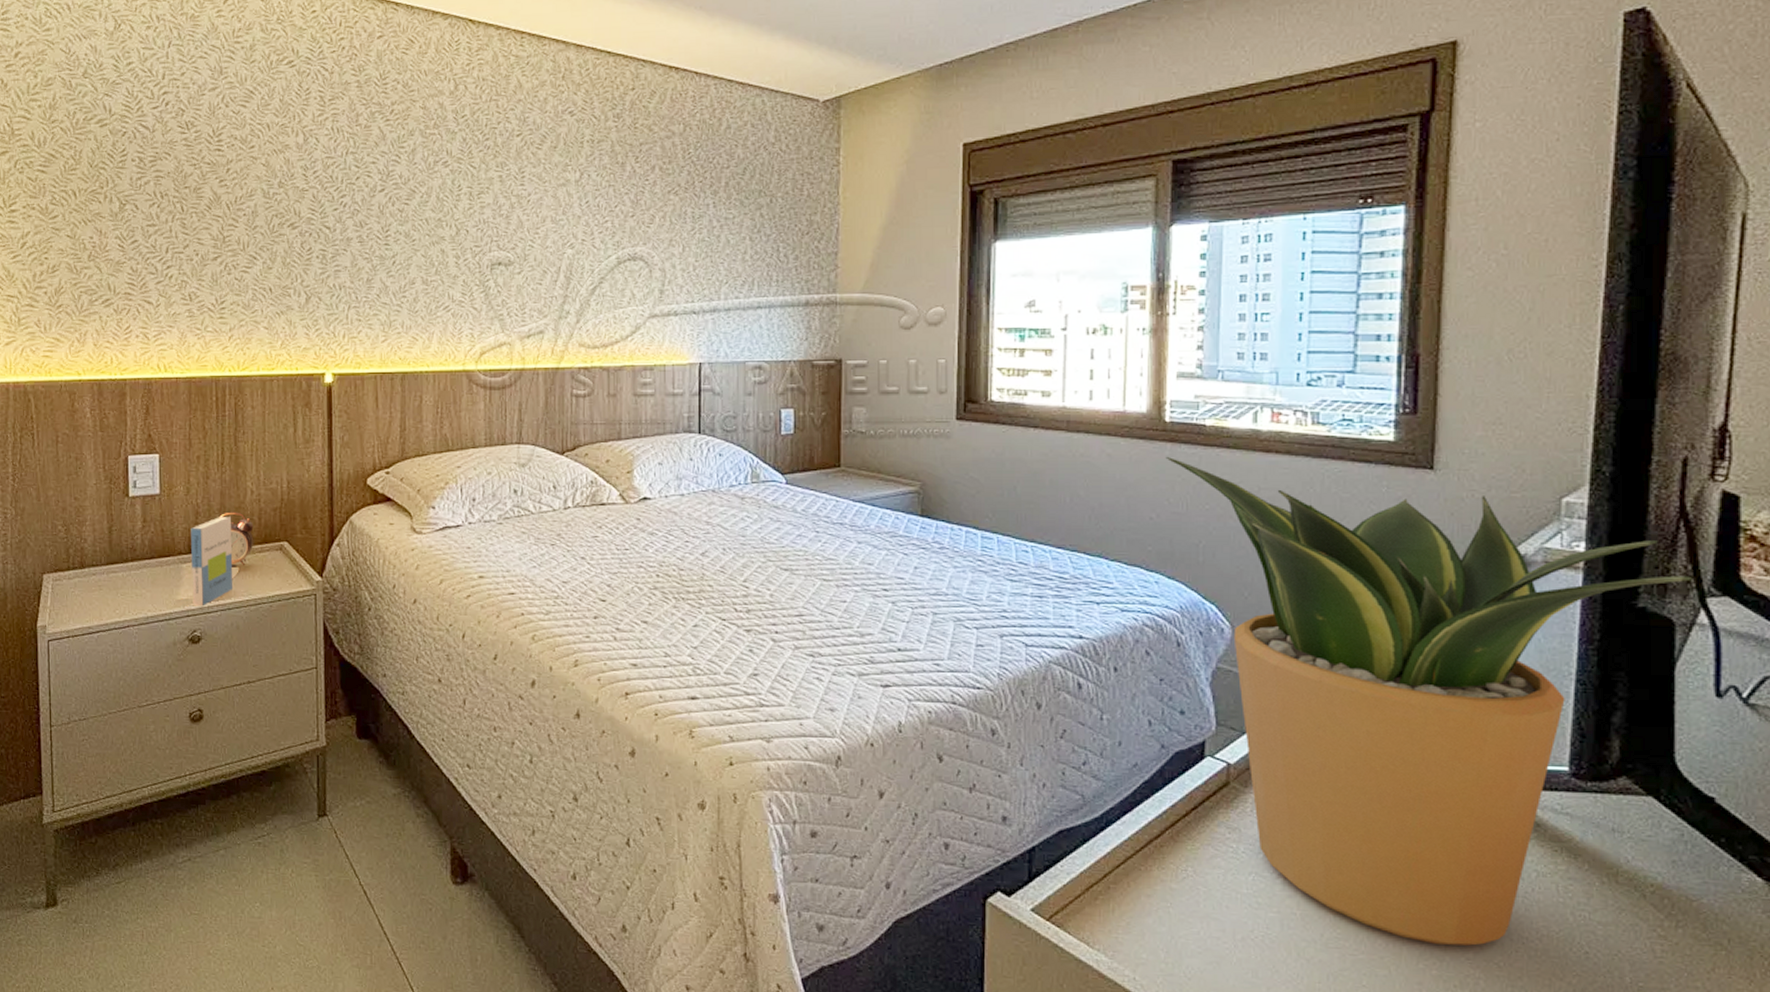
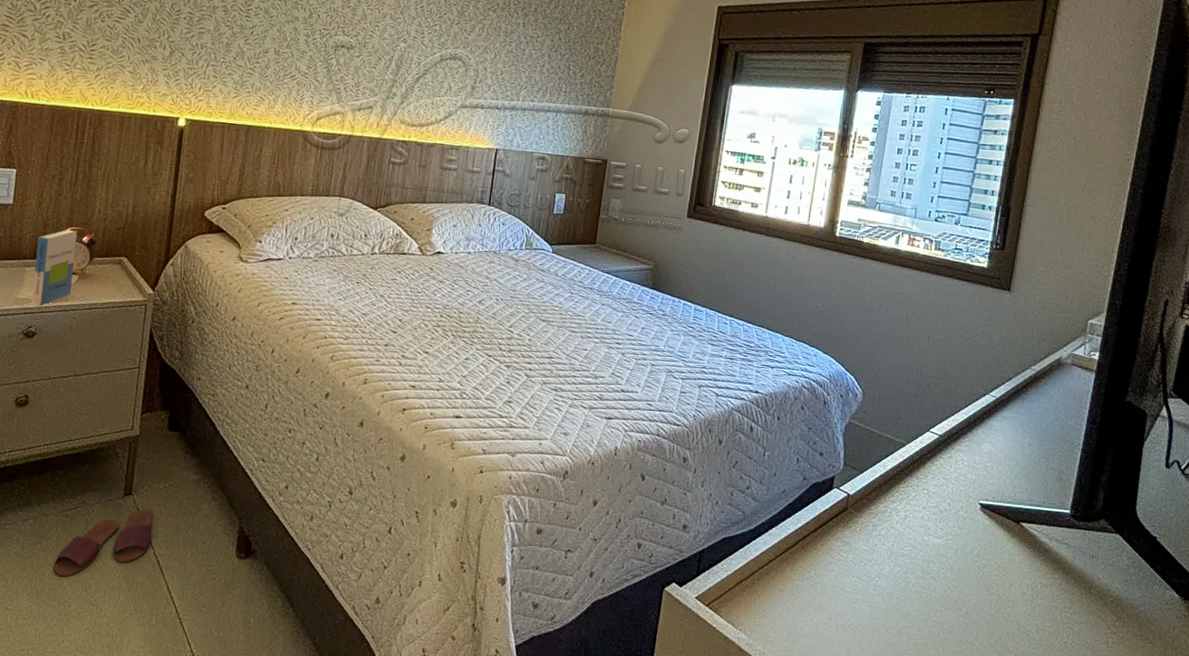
slippers: none [252,831,354,914] -> present [53,509,153,577]
potted plant: present [1165,457,1693,946] -> none [833,263,1162,635]

